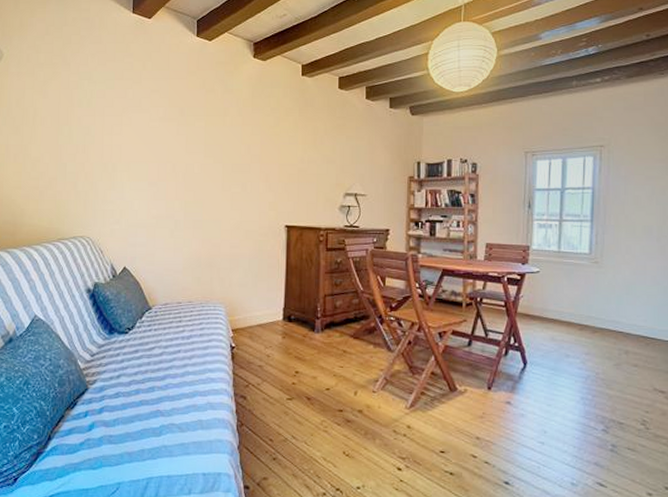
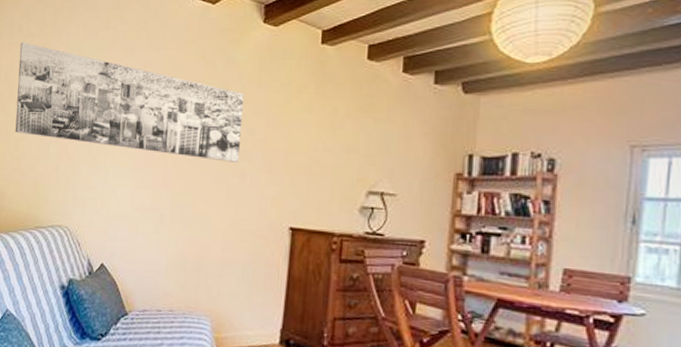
wall art: none [30,71,241,174] -> present [15,41,244,162]

